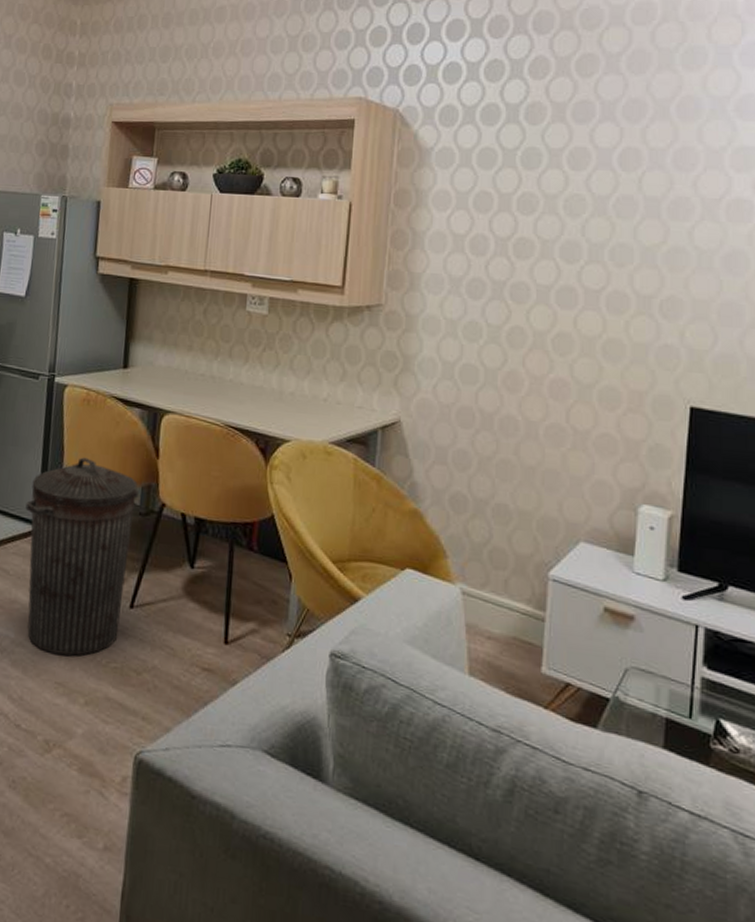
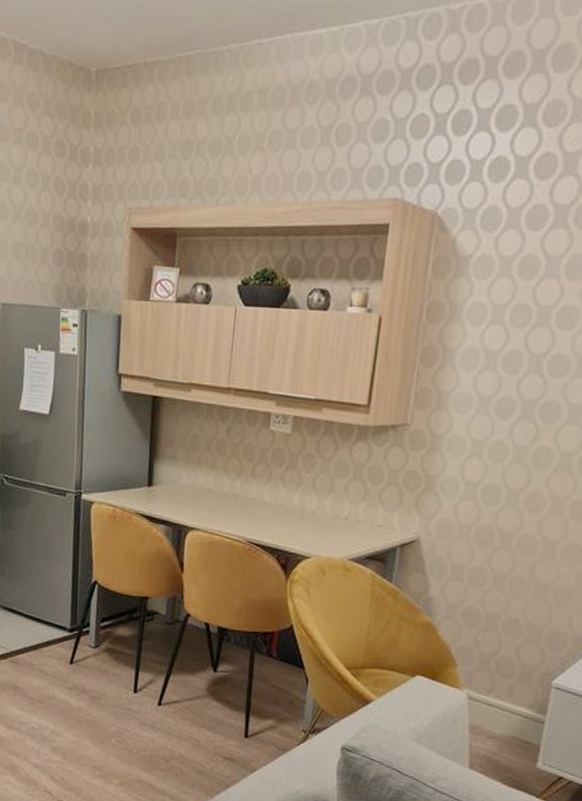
trash can: present [25,457,140,656] -> none [58,570,166,745]

